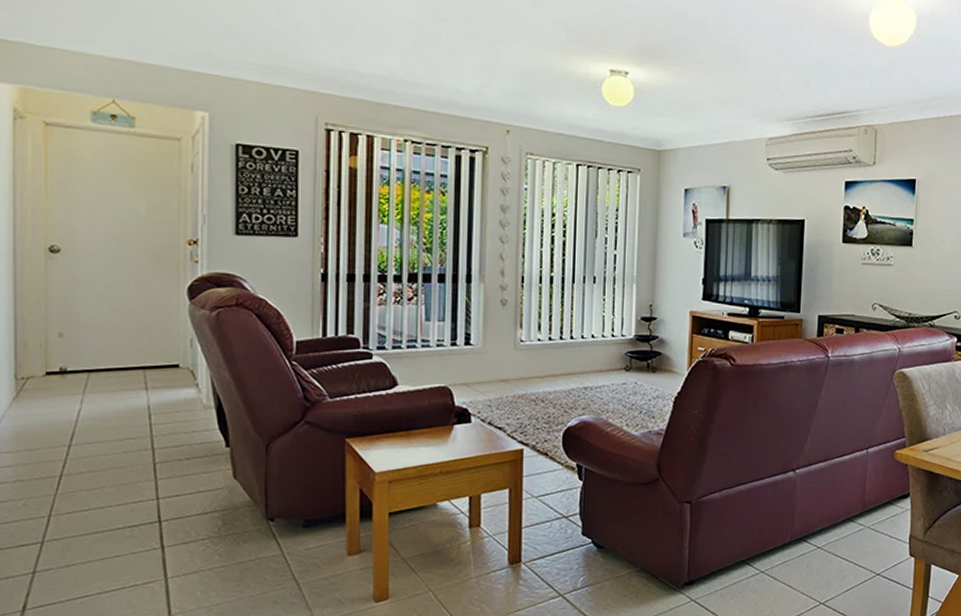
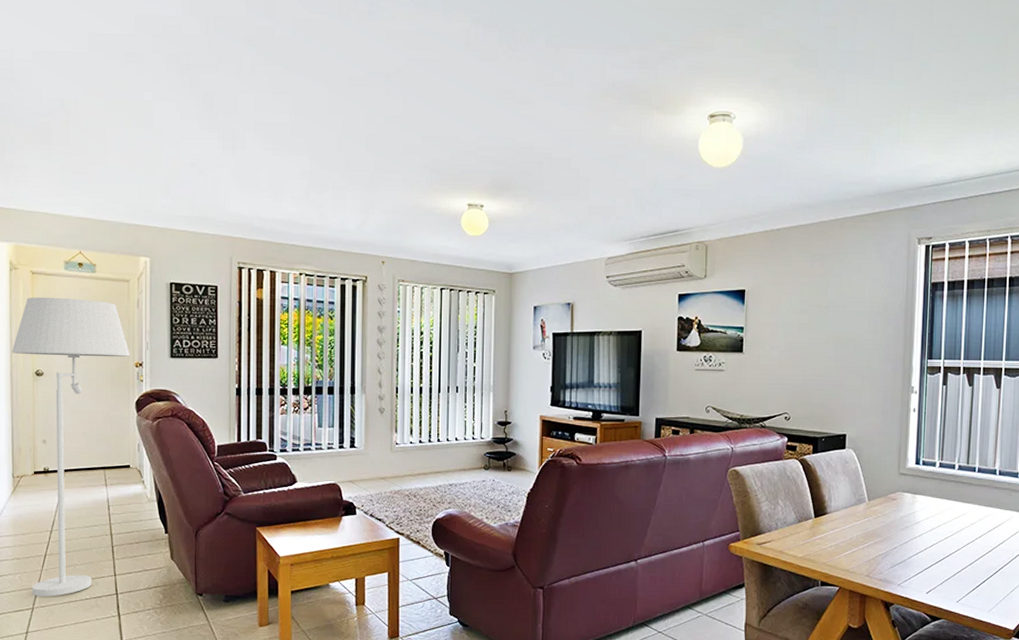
floor lamp: none [16,154,181,527] -> present [12,297,130,597]

